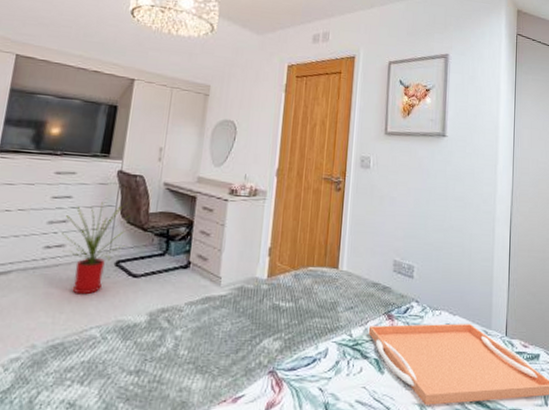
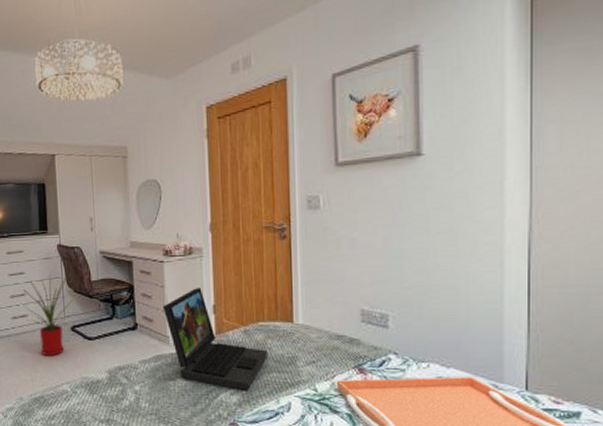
laptop: none [219,229,313,337] -> present [162,288,267,391]

